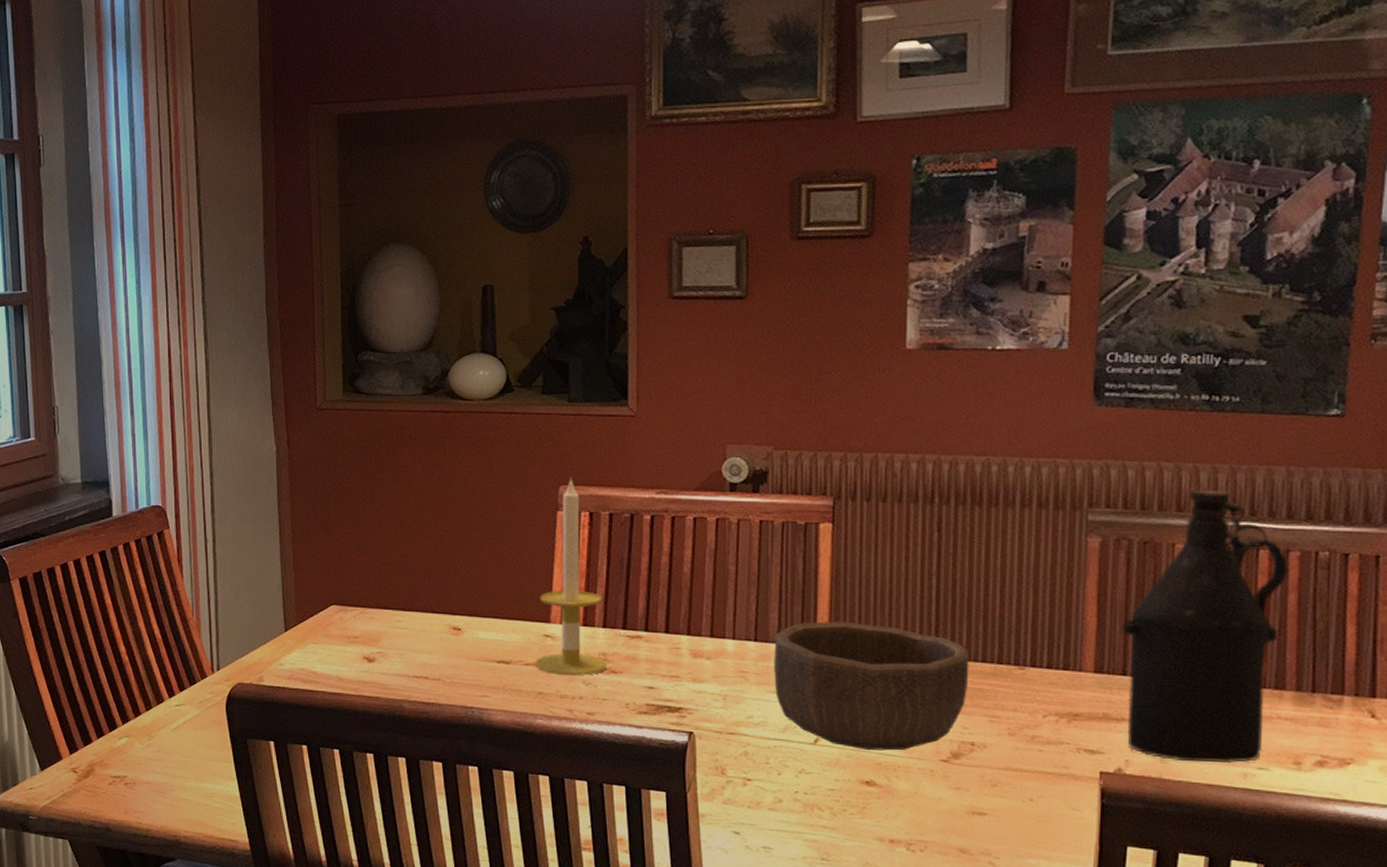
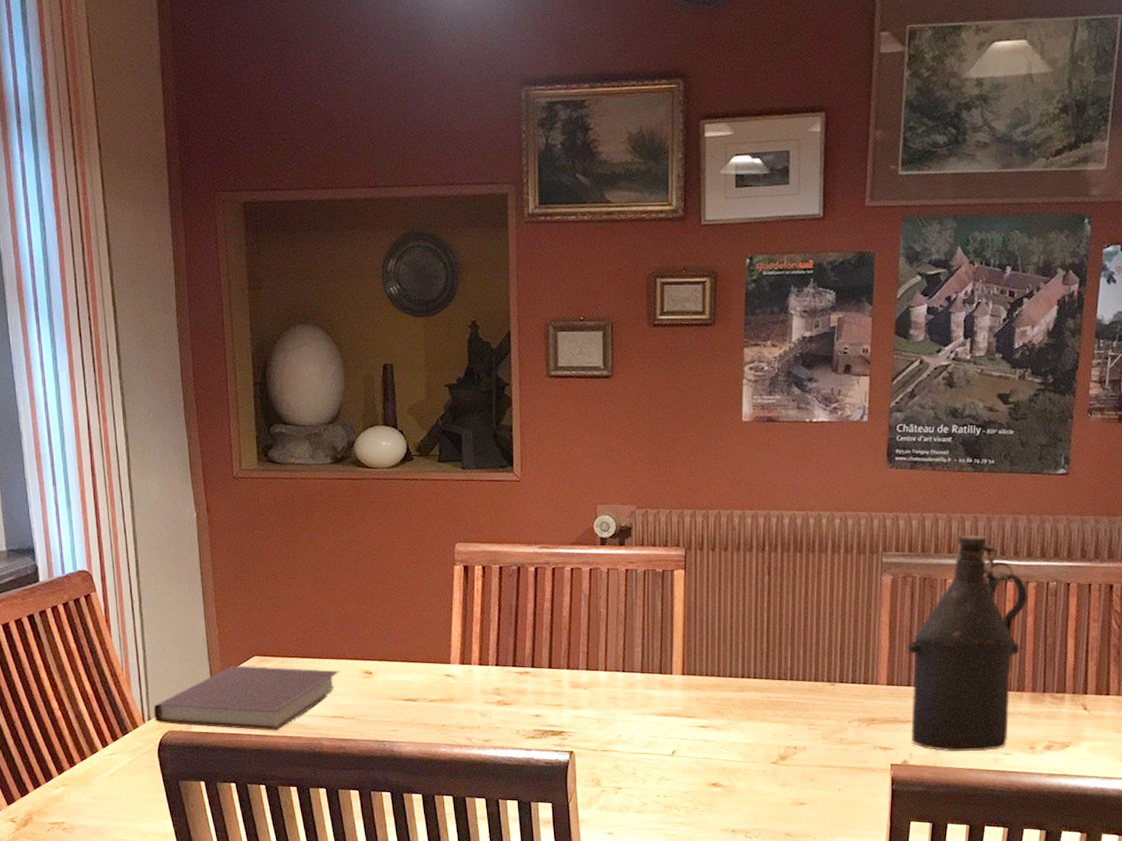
notebook: none [223,614,425,689] -> present [153,665,340,731]
candle: present [535,477,607,676] -> none [438,536,500,709]
wooden bowl: present [774,621,969,751] -> none [639,652,793,758]

